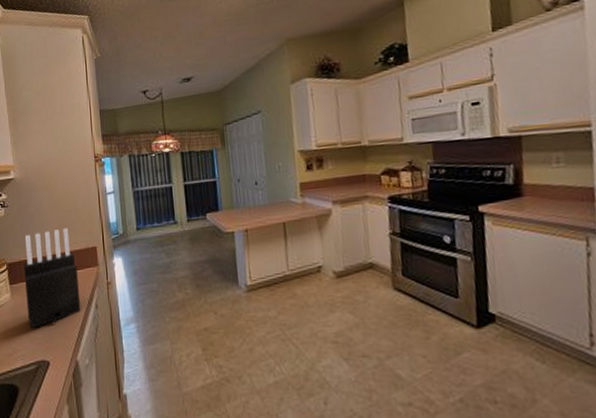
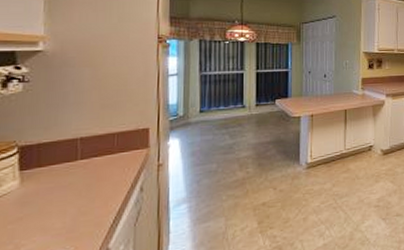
knife block: present [23,227,81,329] -> none [42,107,122,219]

